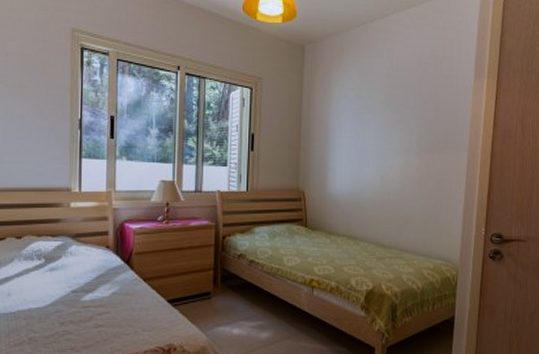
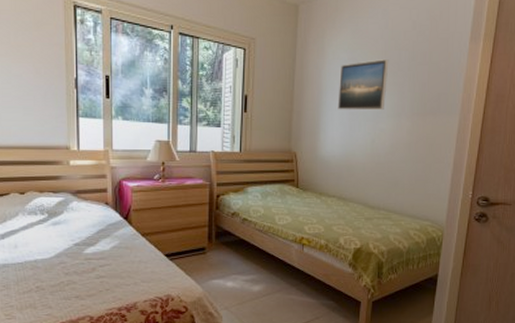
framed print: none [345,97,395,148] -> present [337,59,389,111]

